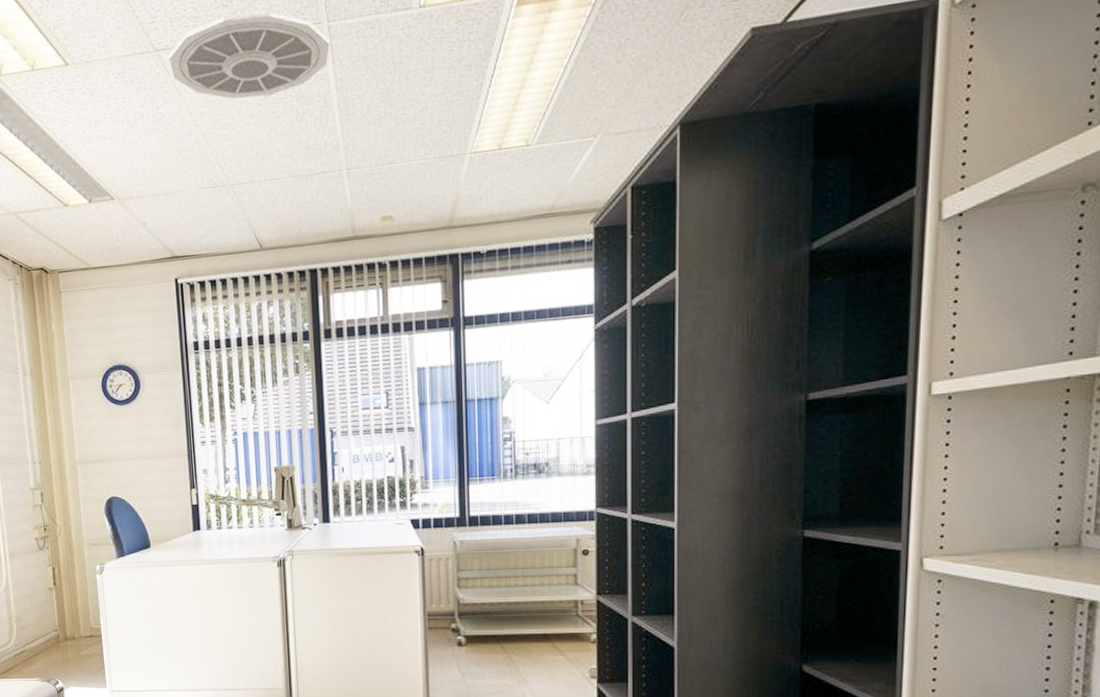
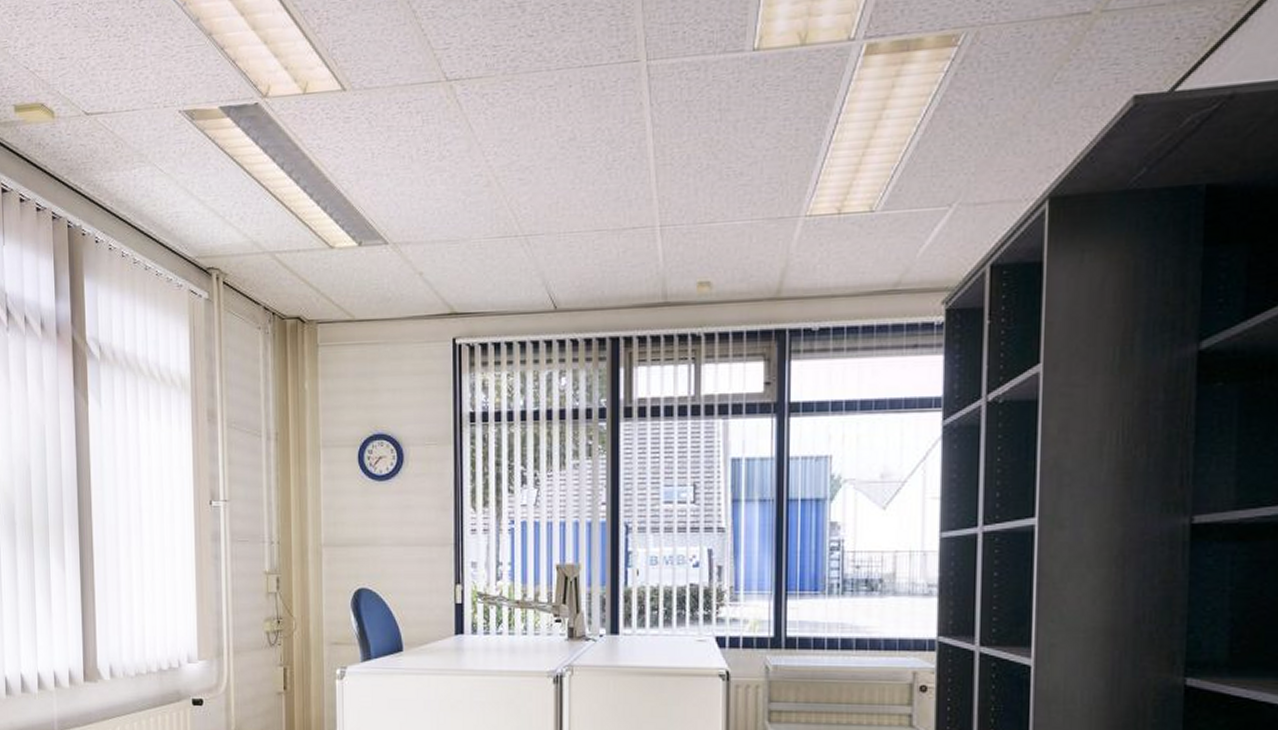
ceiling vent: present [168,12,330,99] -> none [461,45,648,140]

